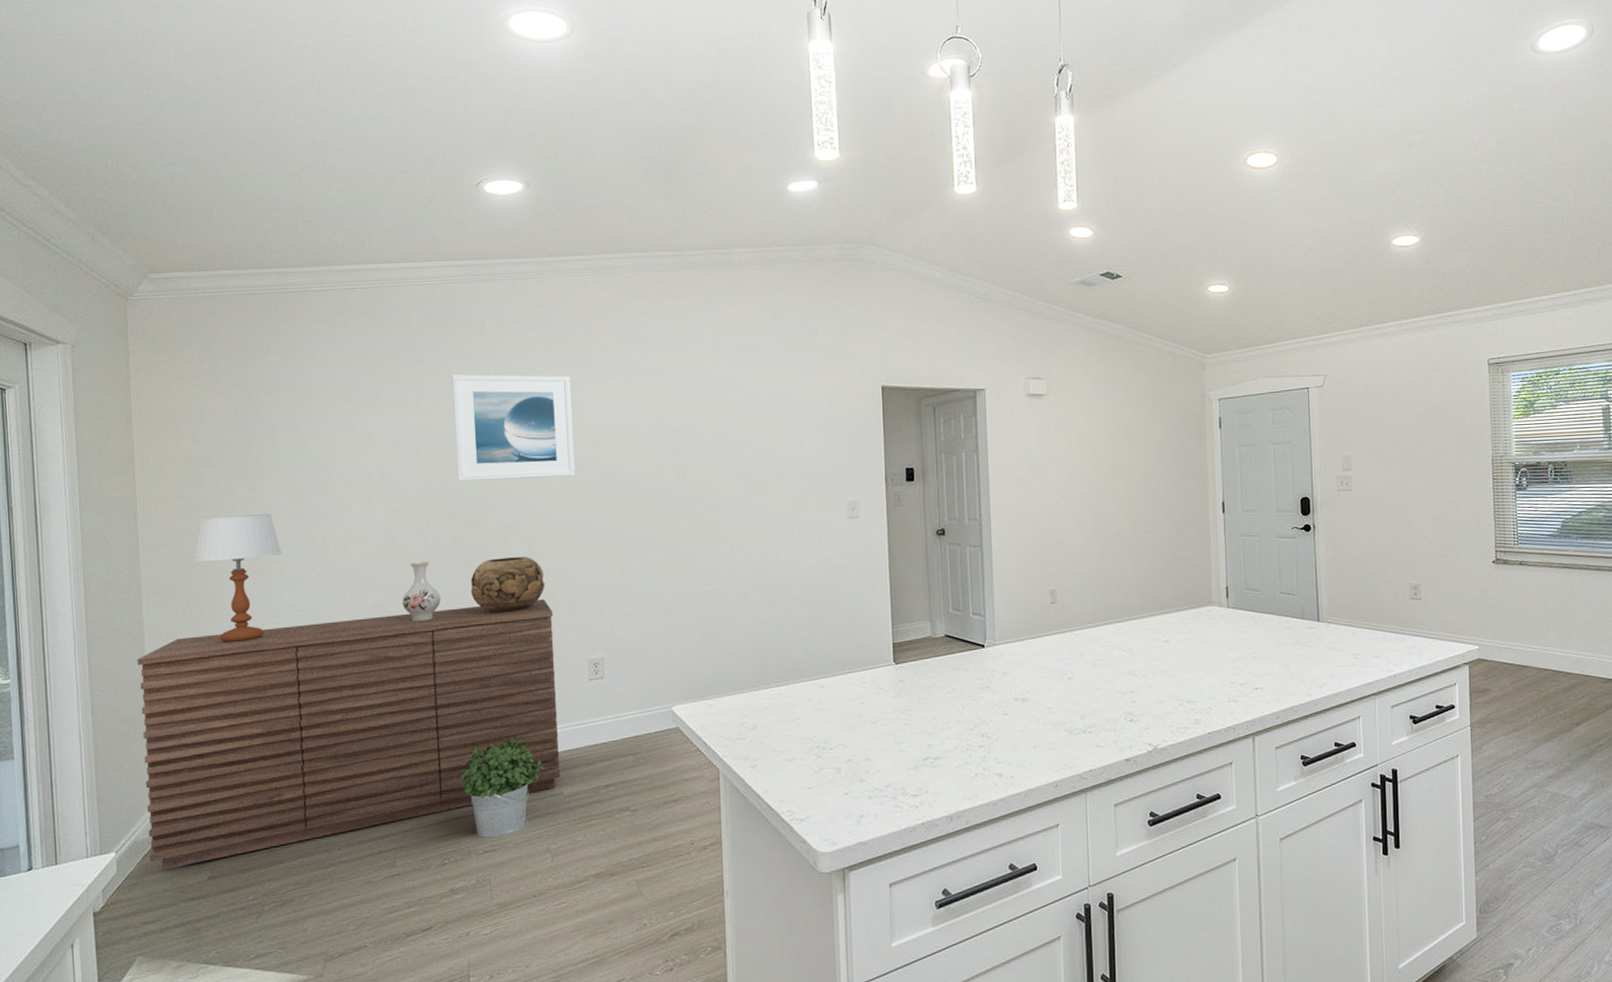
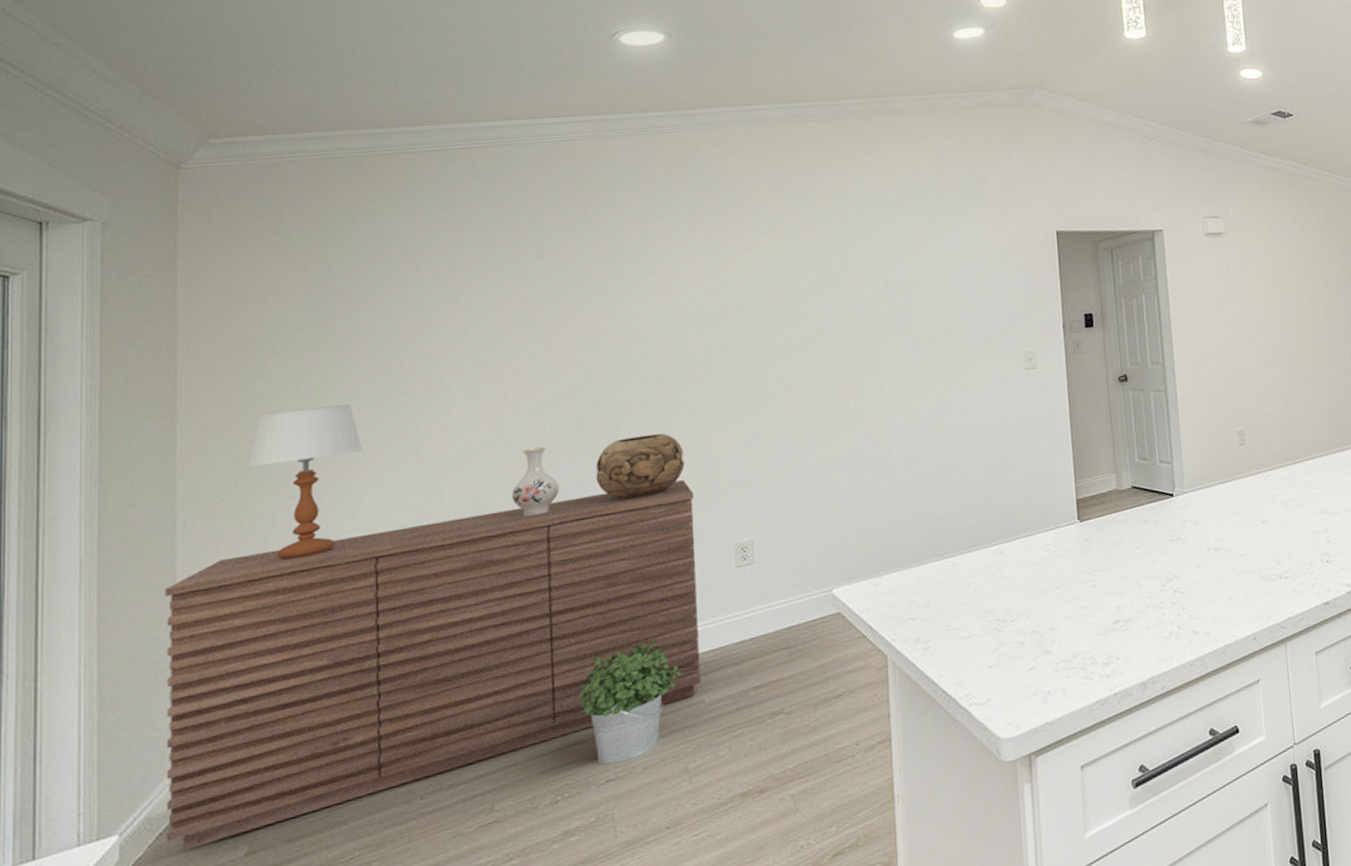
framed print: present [452,374,576,482] -> none [578,233,722,355]

